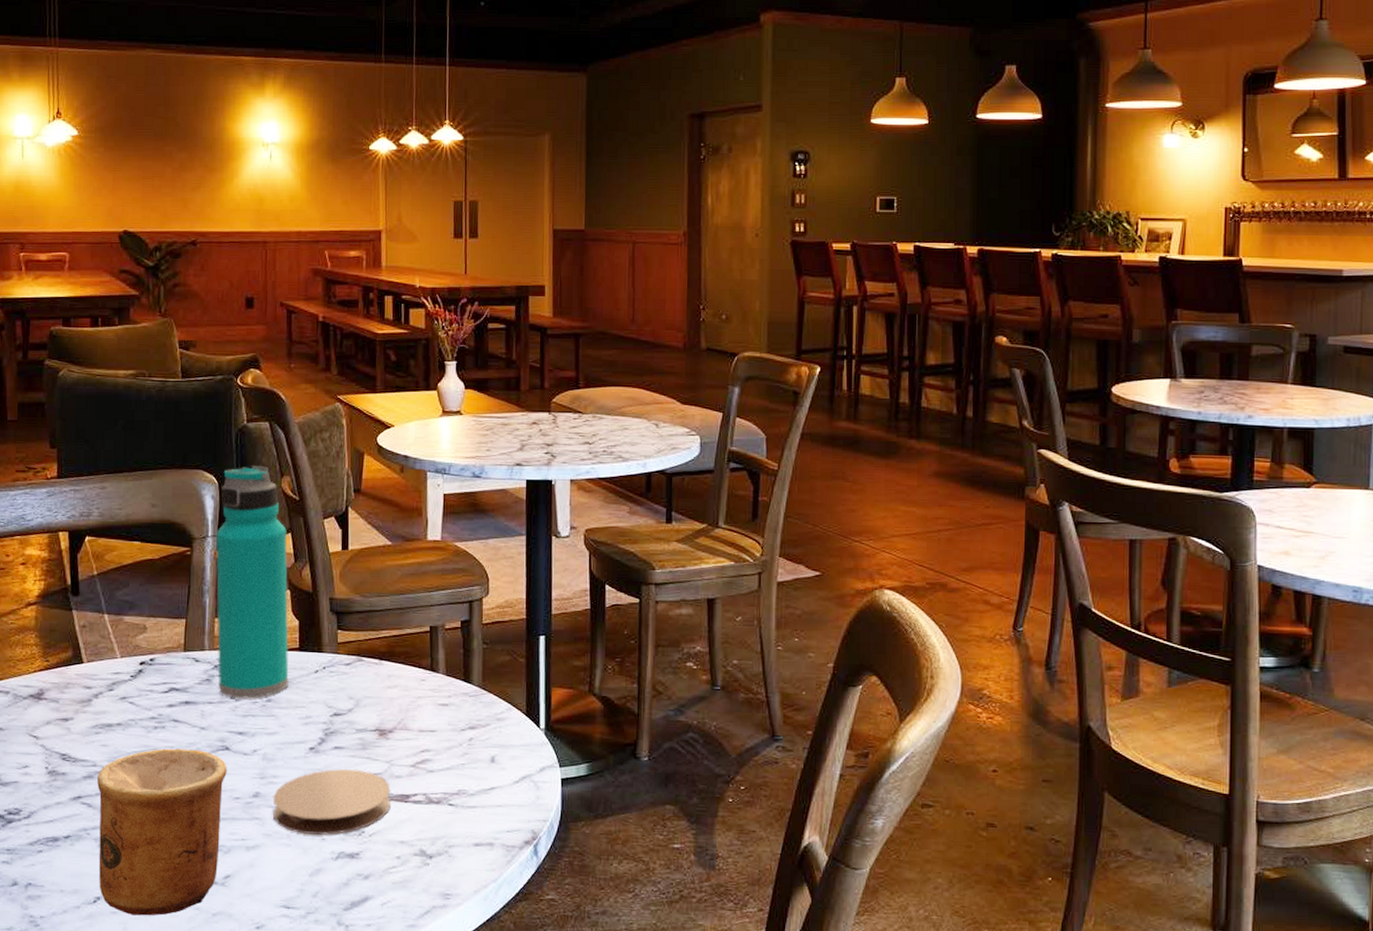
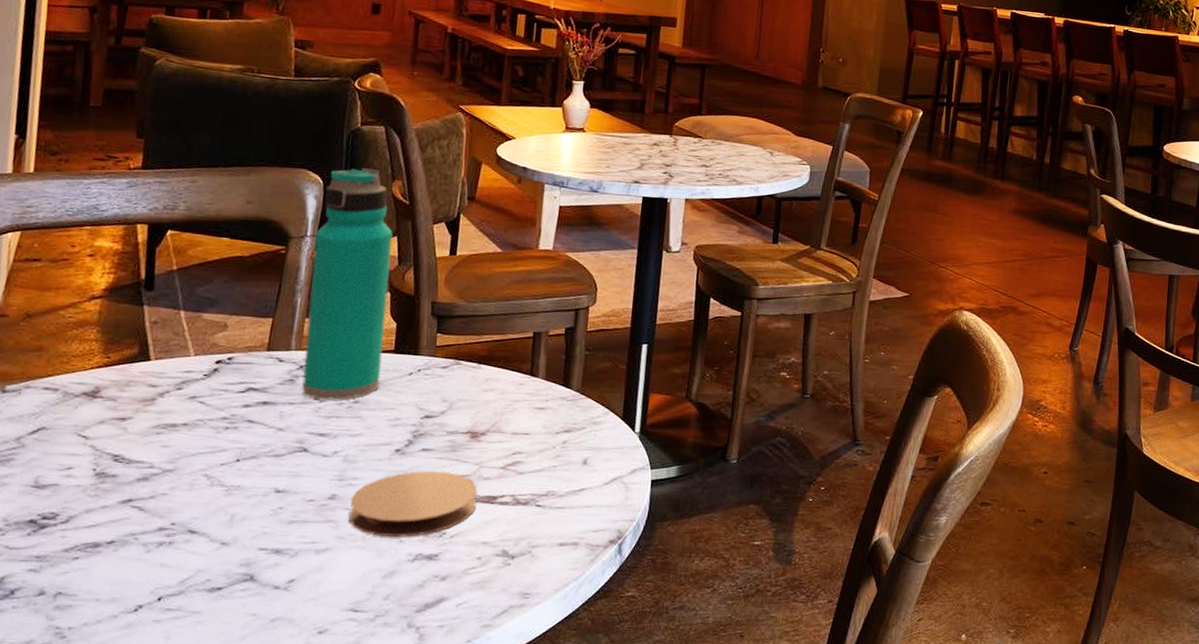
cup: present [97,748,227,916] -> none [142,449,303,624]

